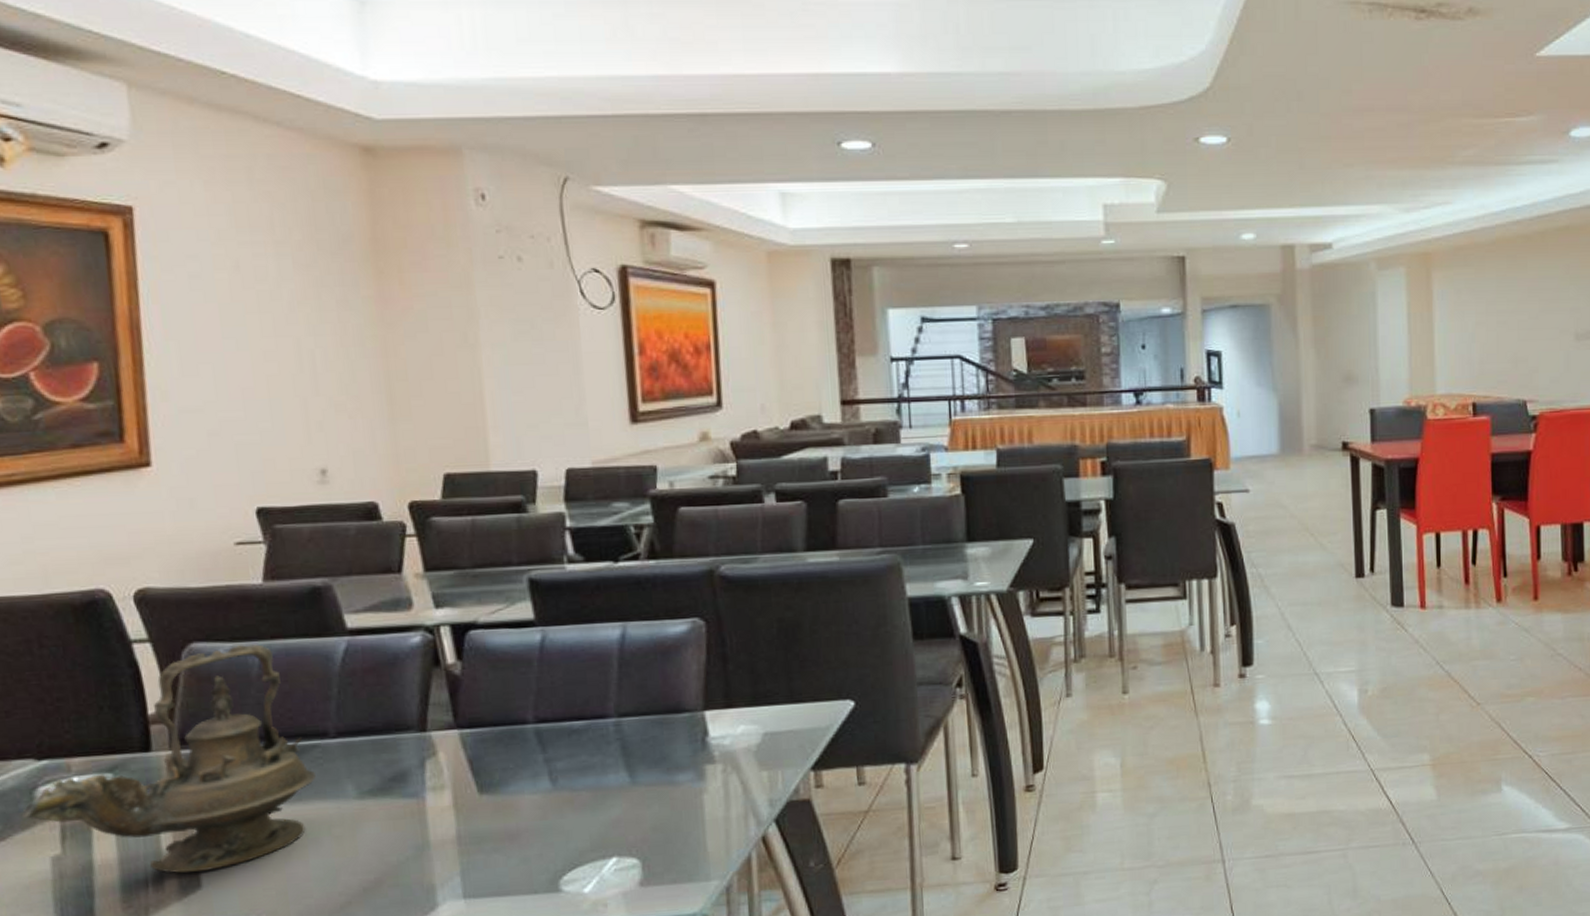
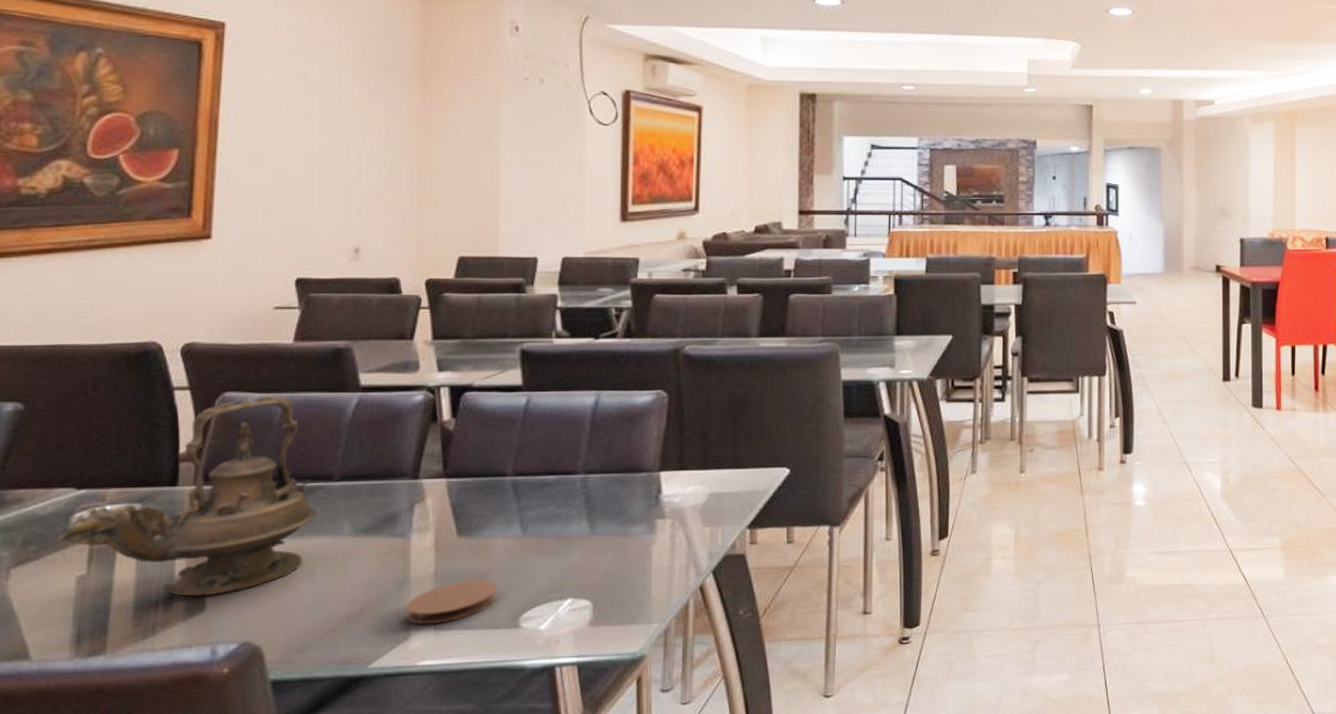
coaster: none [429,840,531,894] -> present [406,580,497,625]

